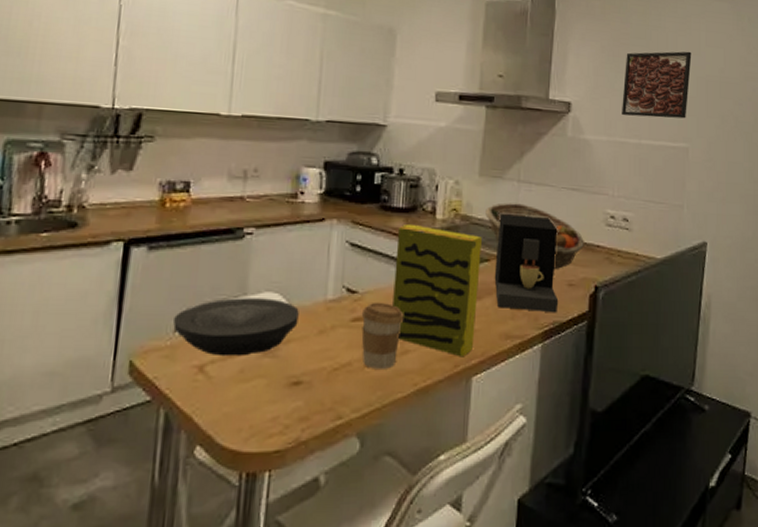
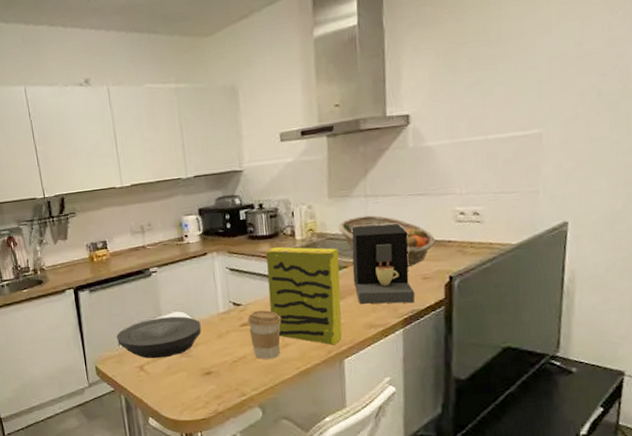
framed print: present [622,51,692,119] -> none [463,32,541,115]

